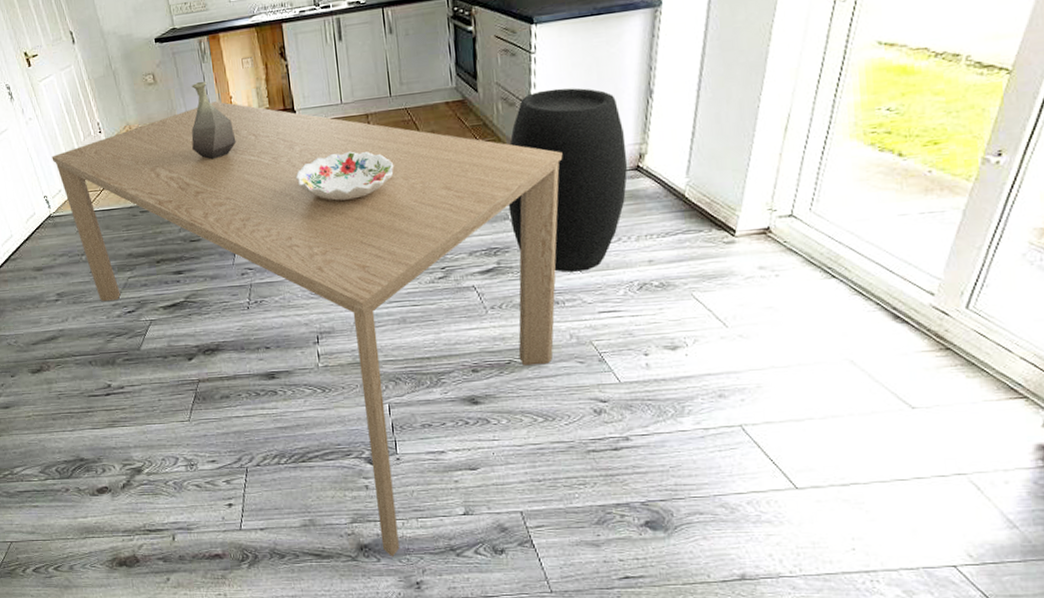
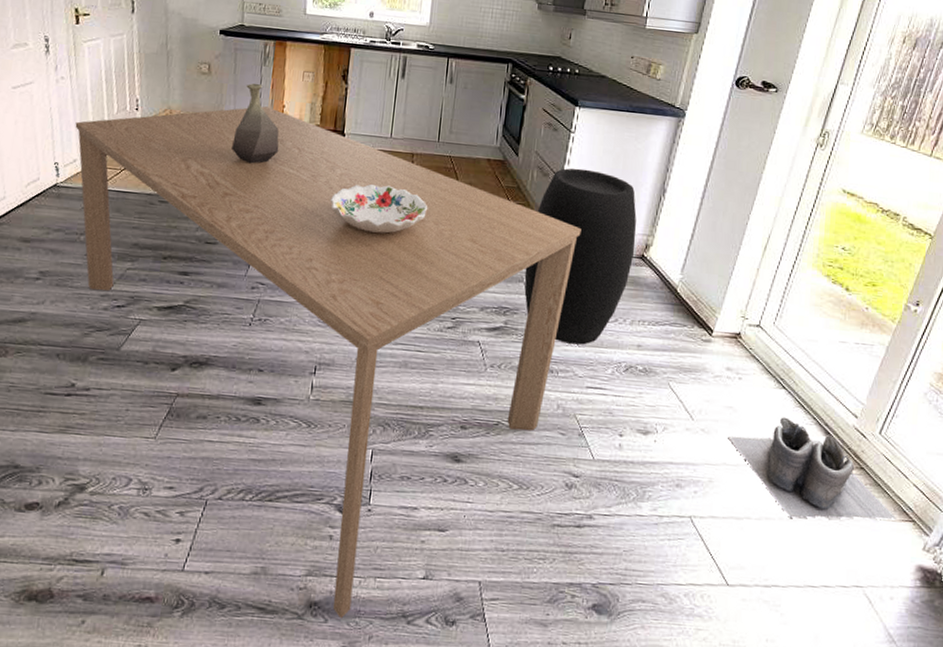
boots: none [772,308,1002,412] -> present [728,417,897,520]

